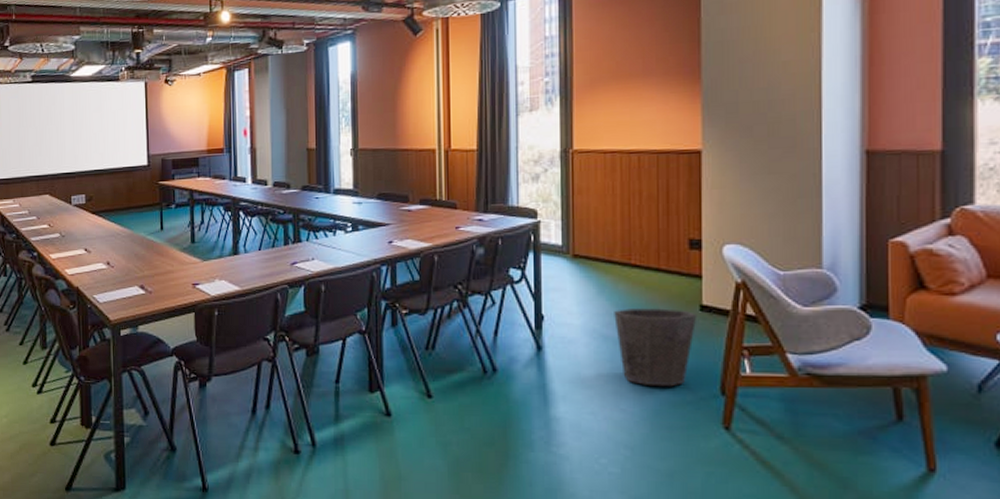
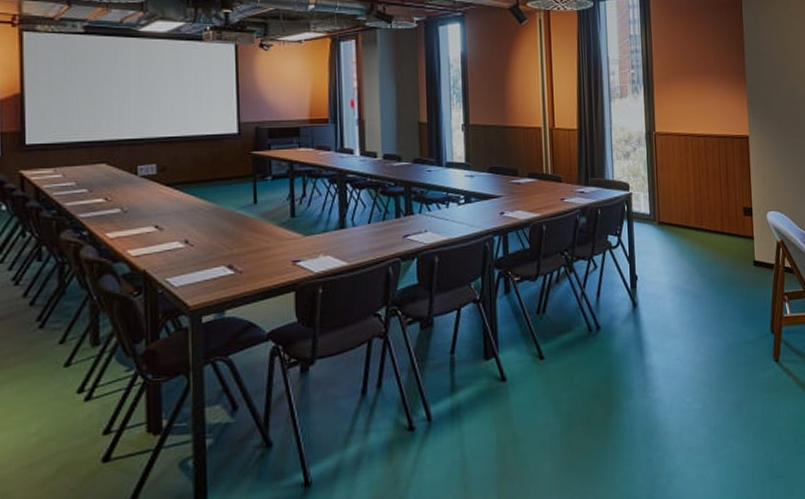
waste bin: present [614,308,698,387] -> none [692,265,752,331]

